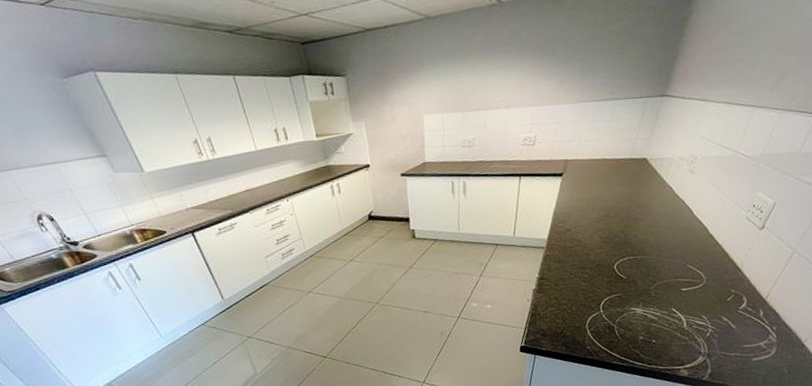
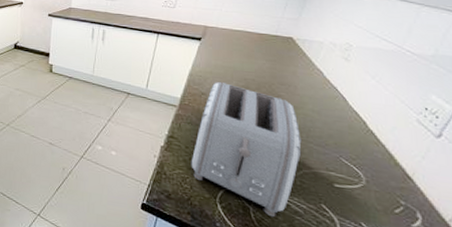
toaster: none [561,215,655,330] -> present [191,82,302,218]

